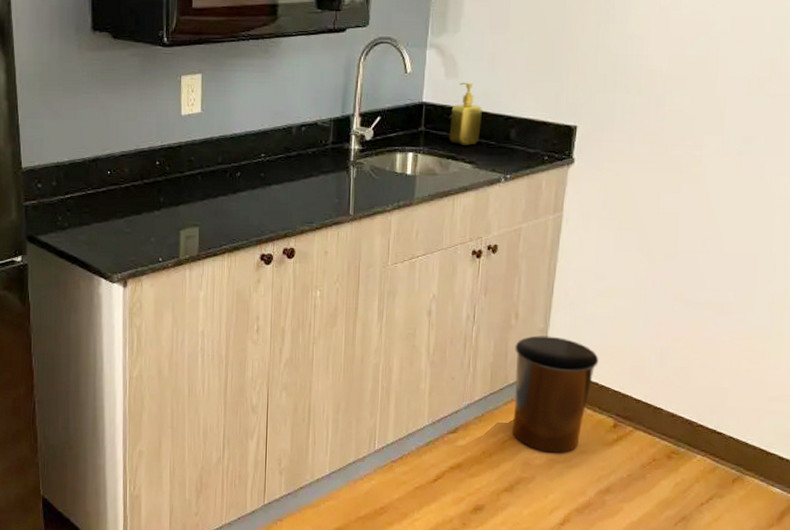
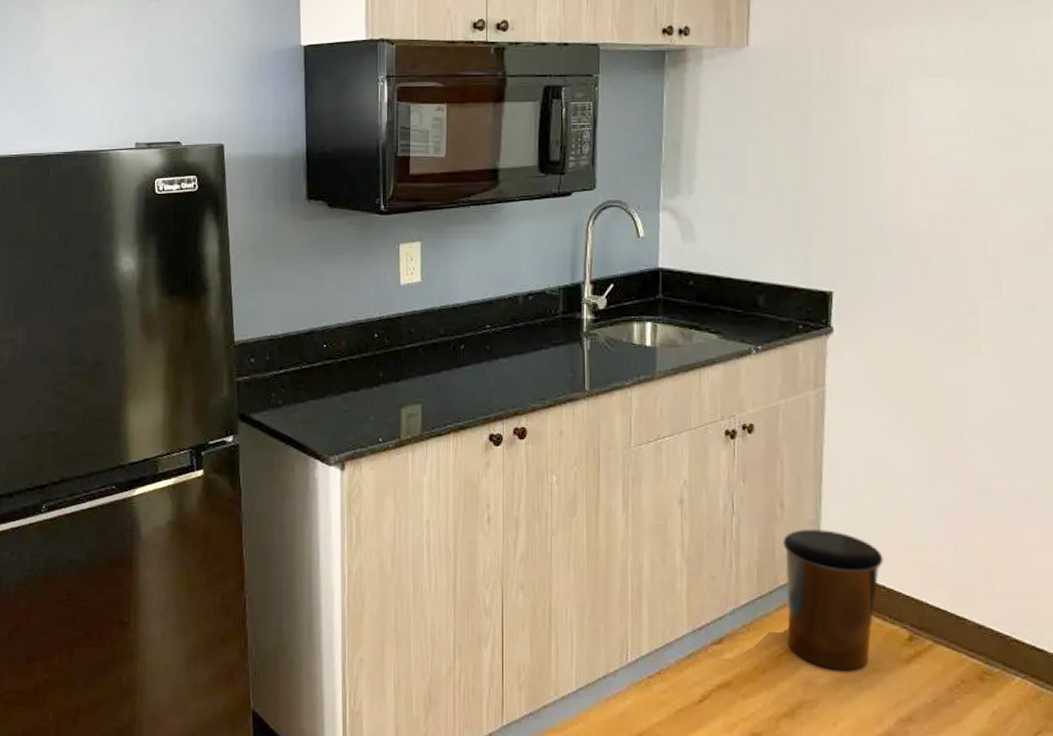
soap dispenser: present [449,82,482,145] -> none [690,246,725,314]

